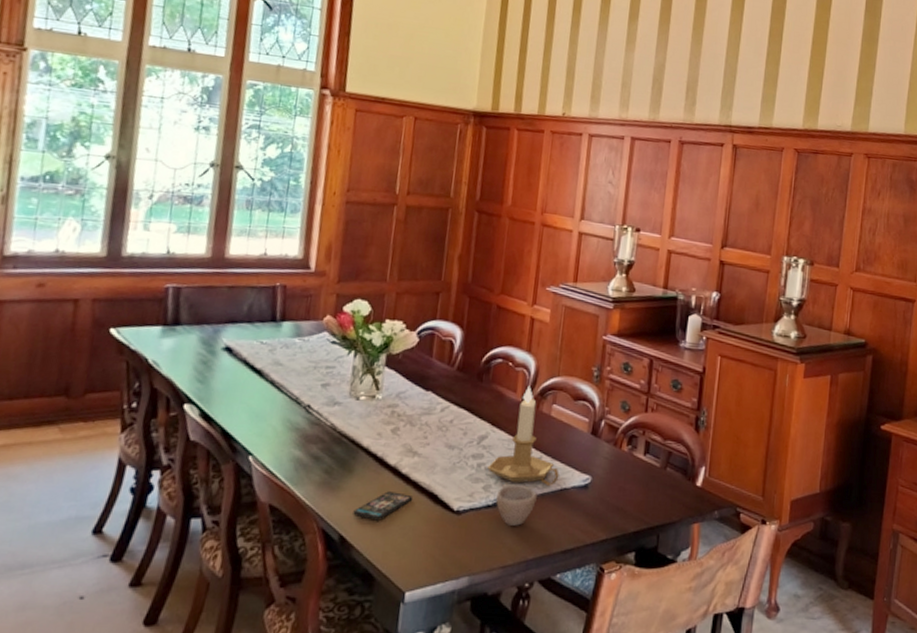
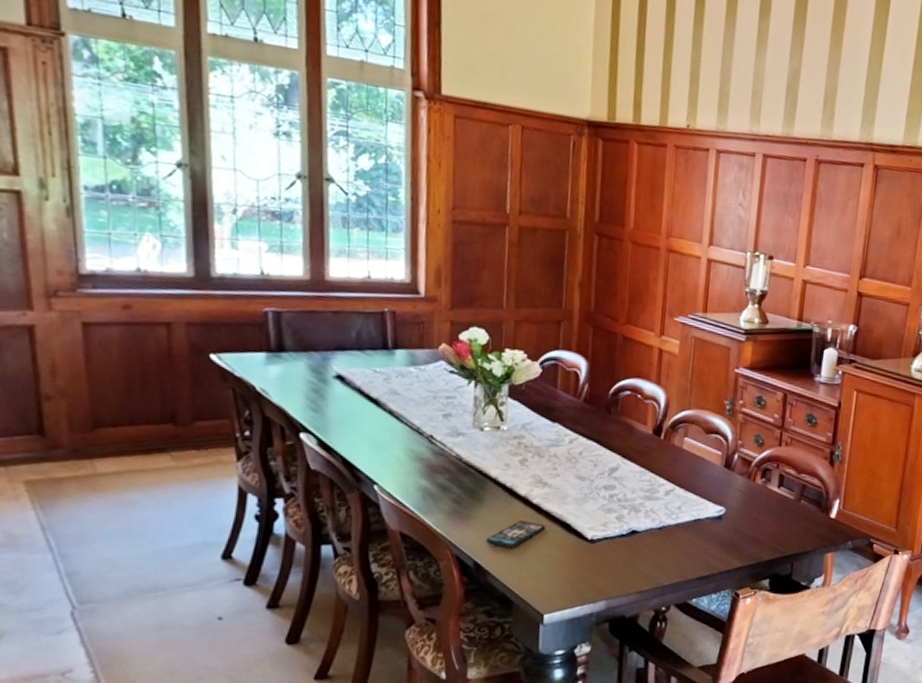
candlestick: present [487,385,560,486] -> none [620,418,693,516]
cup: present [496,483,537,526] -> none [630,513,671,554]

